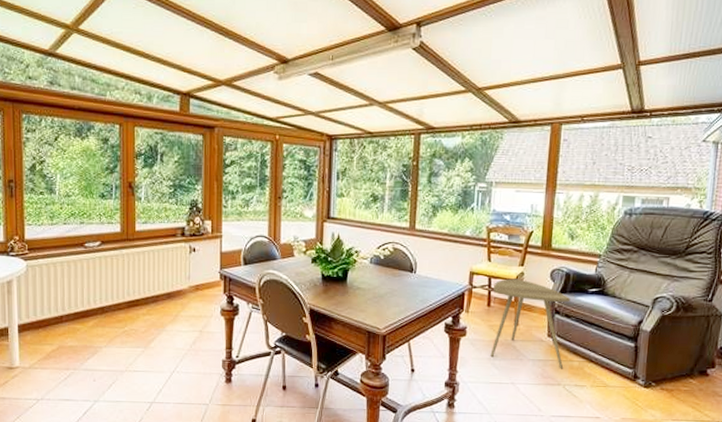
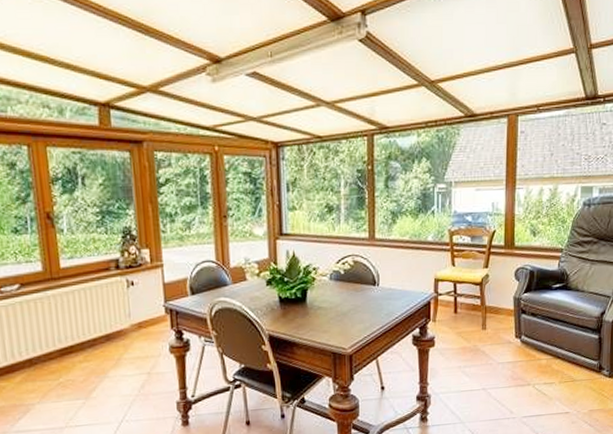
side table: present [490,278,571,369] -> none [459,281,536,369]

